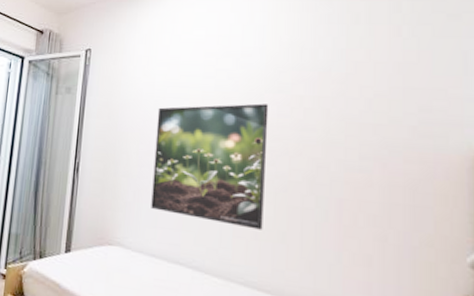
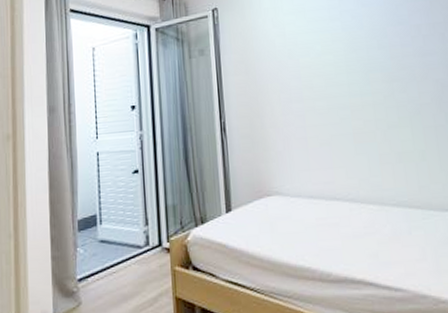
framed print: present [151,103,269,230] -> none [292,36,405,154]

